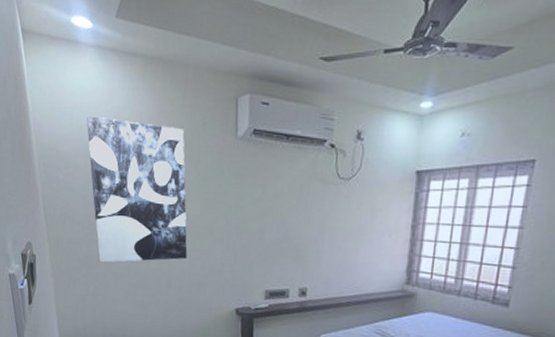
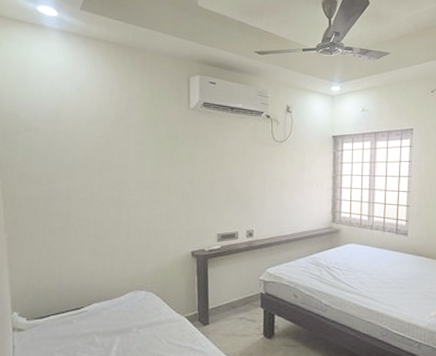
wall art: present [86,116,188,263] -> none [49,87,146,217]

